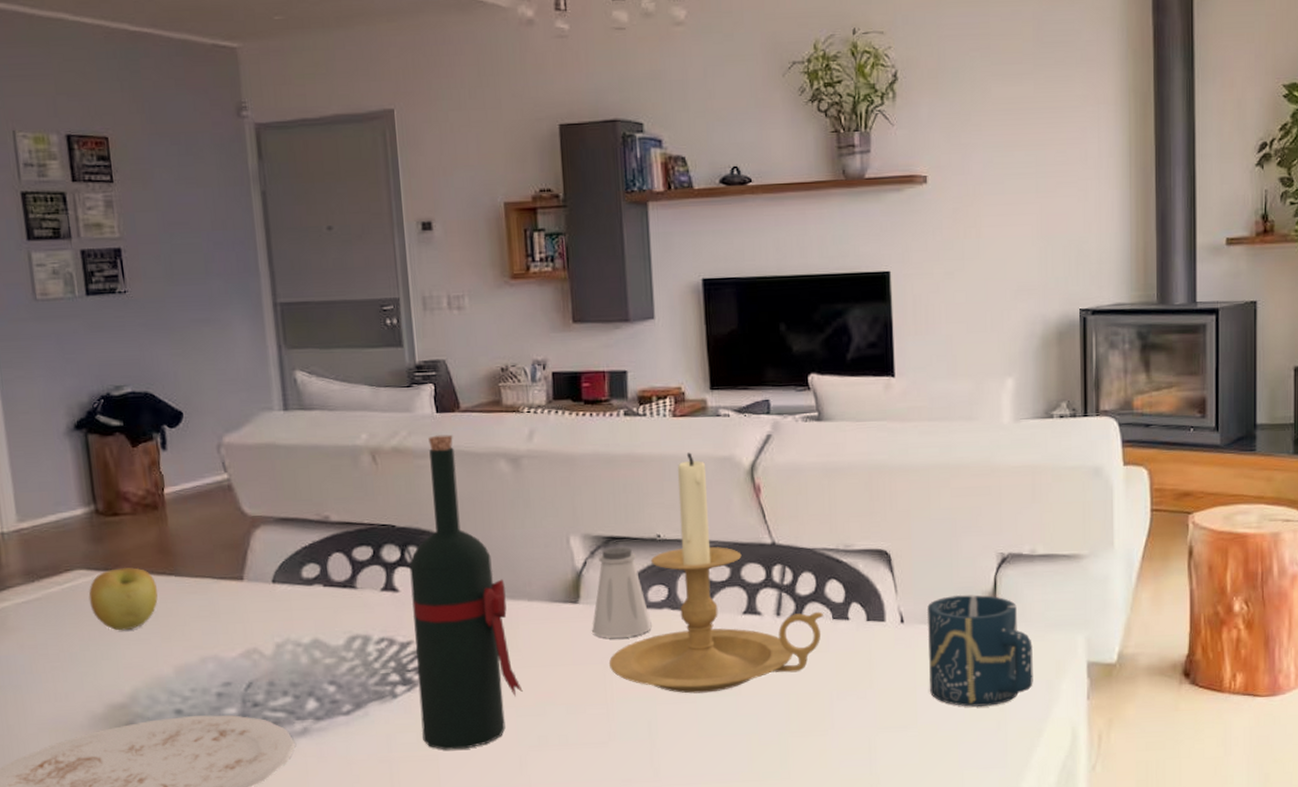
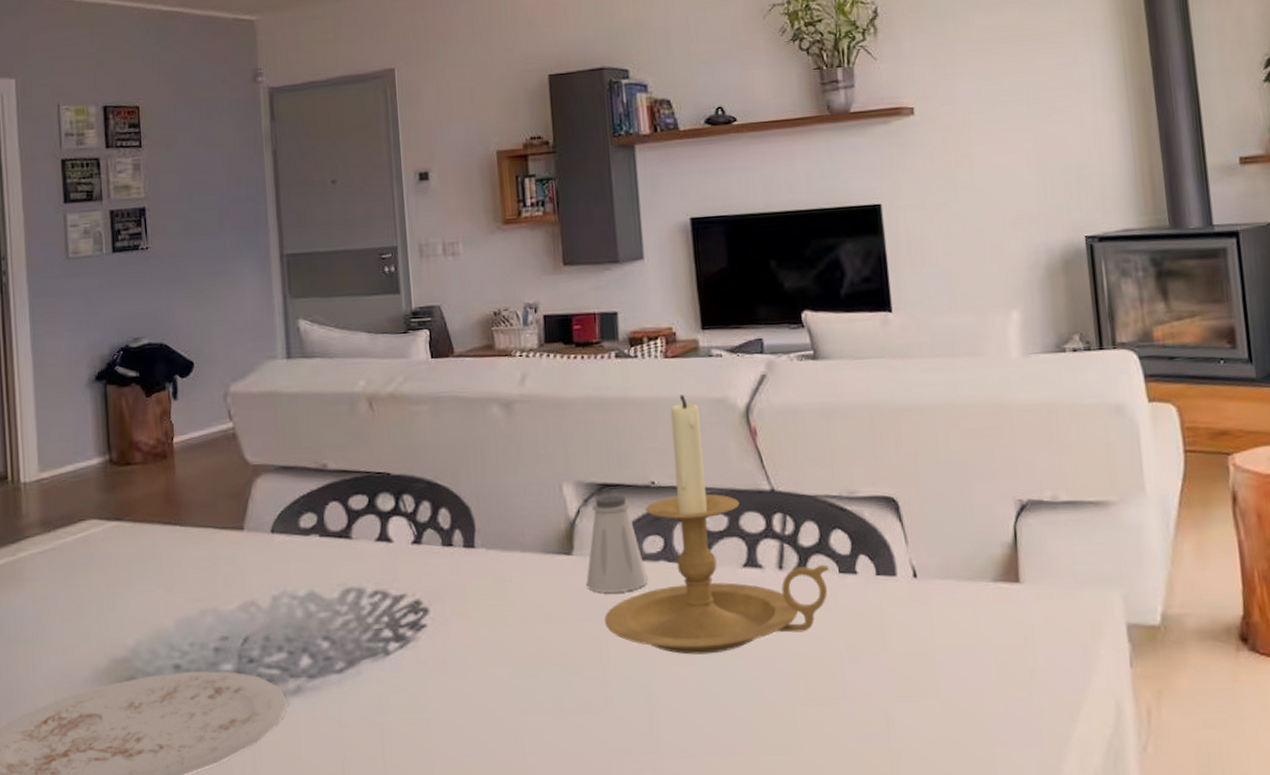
apple: present [88,567,158,631] -> none [99,517,163,582]
wine bottle: present [409,434,523,750] -> none [403,380,516,713]
cup: present [927,594,1033,707] -> none [942,546,1067,675]

